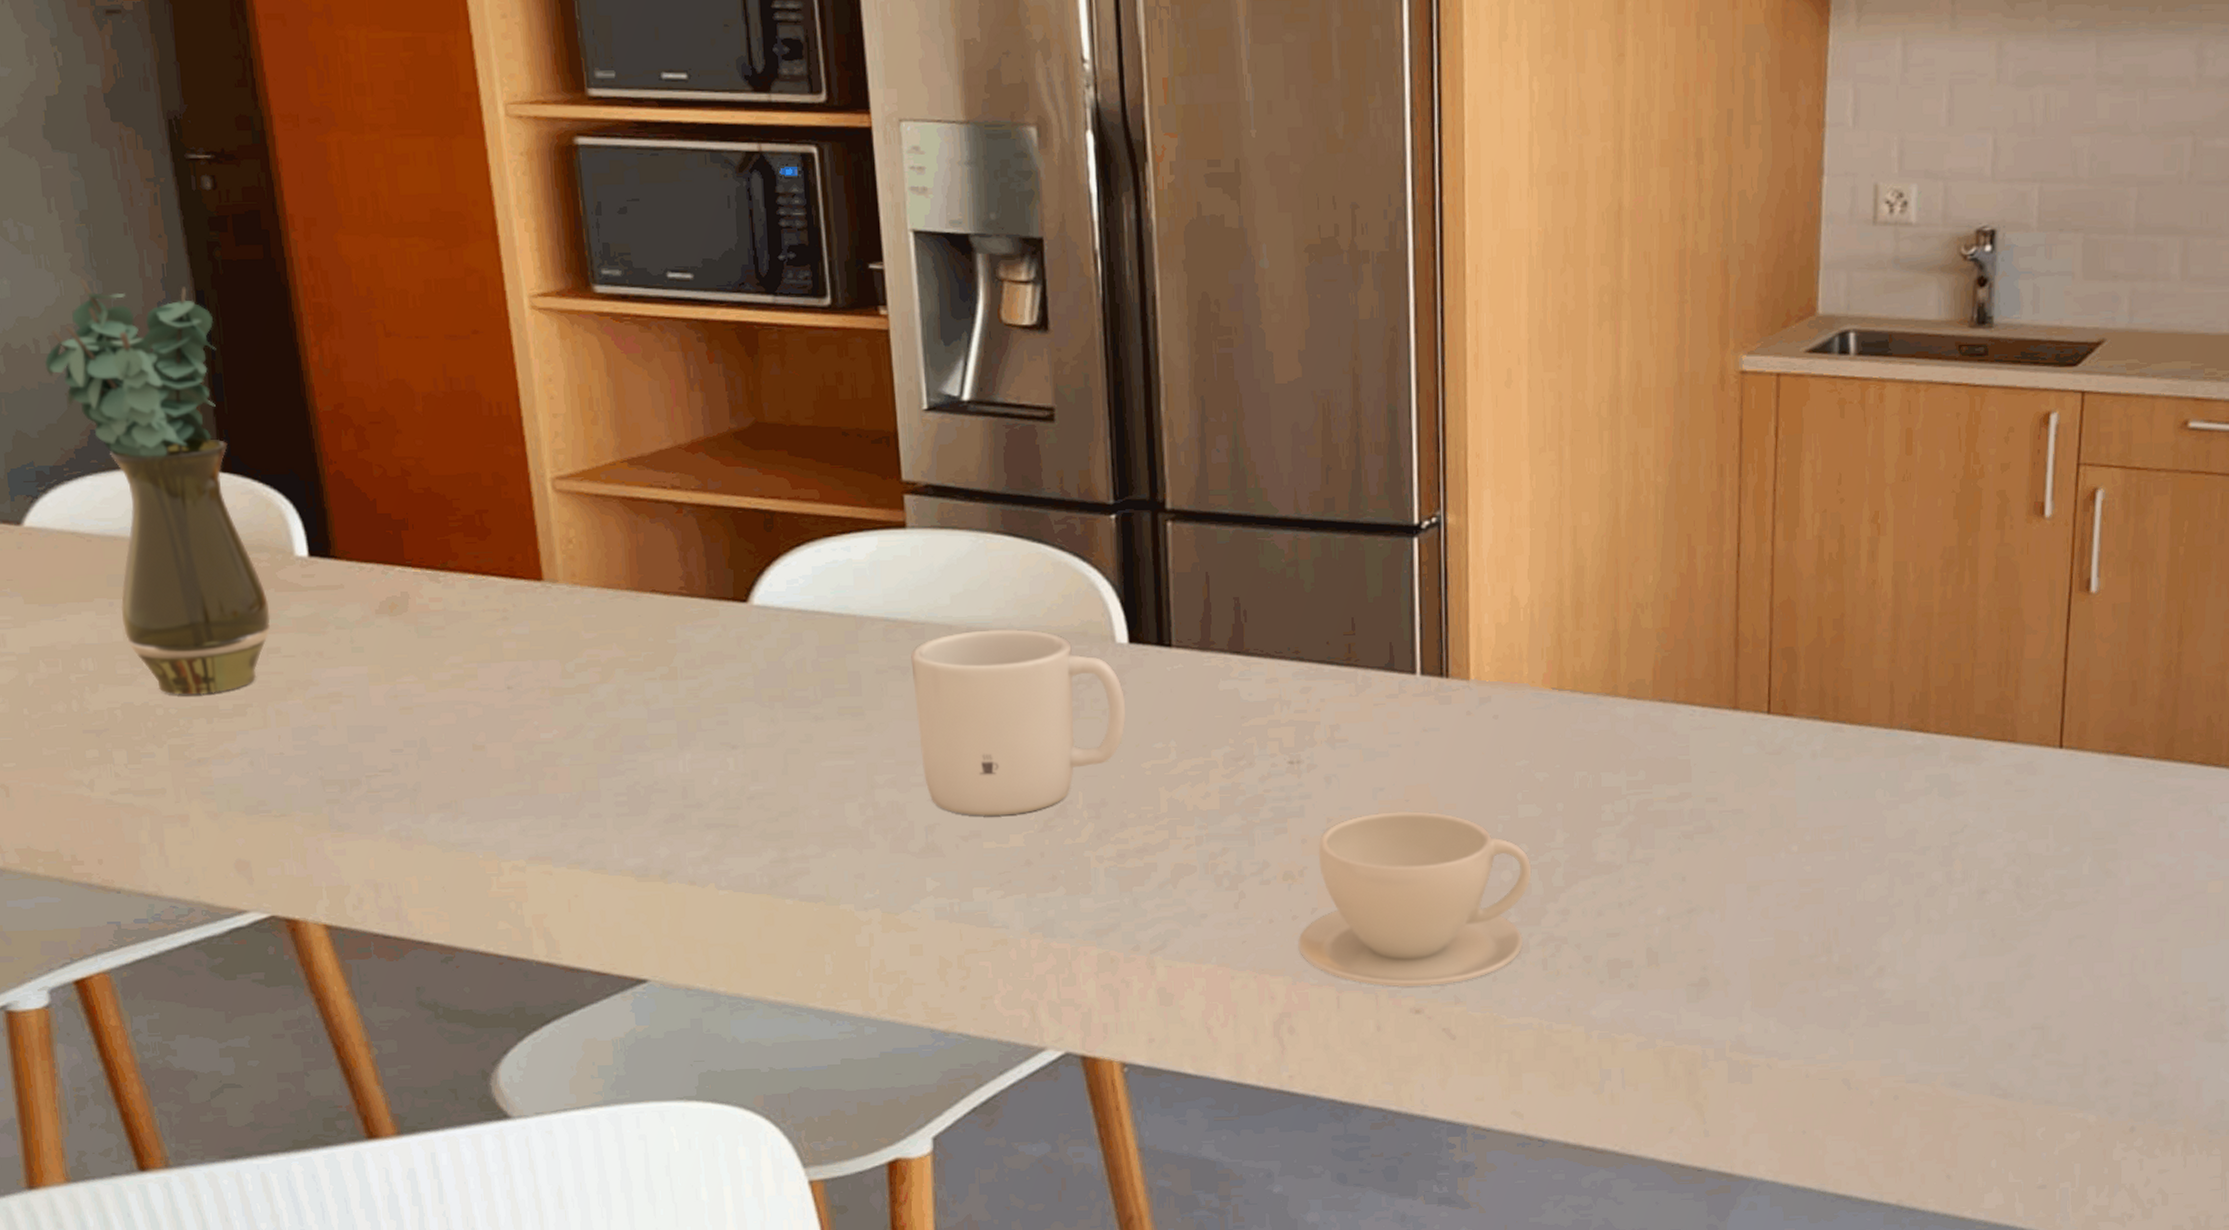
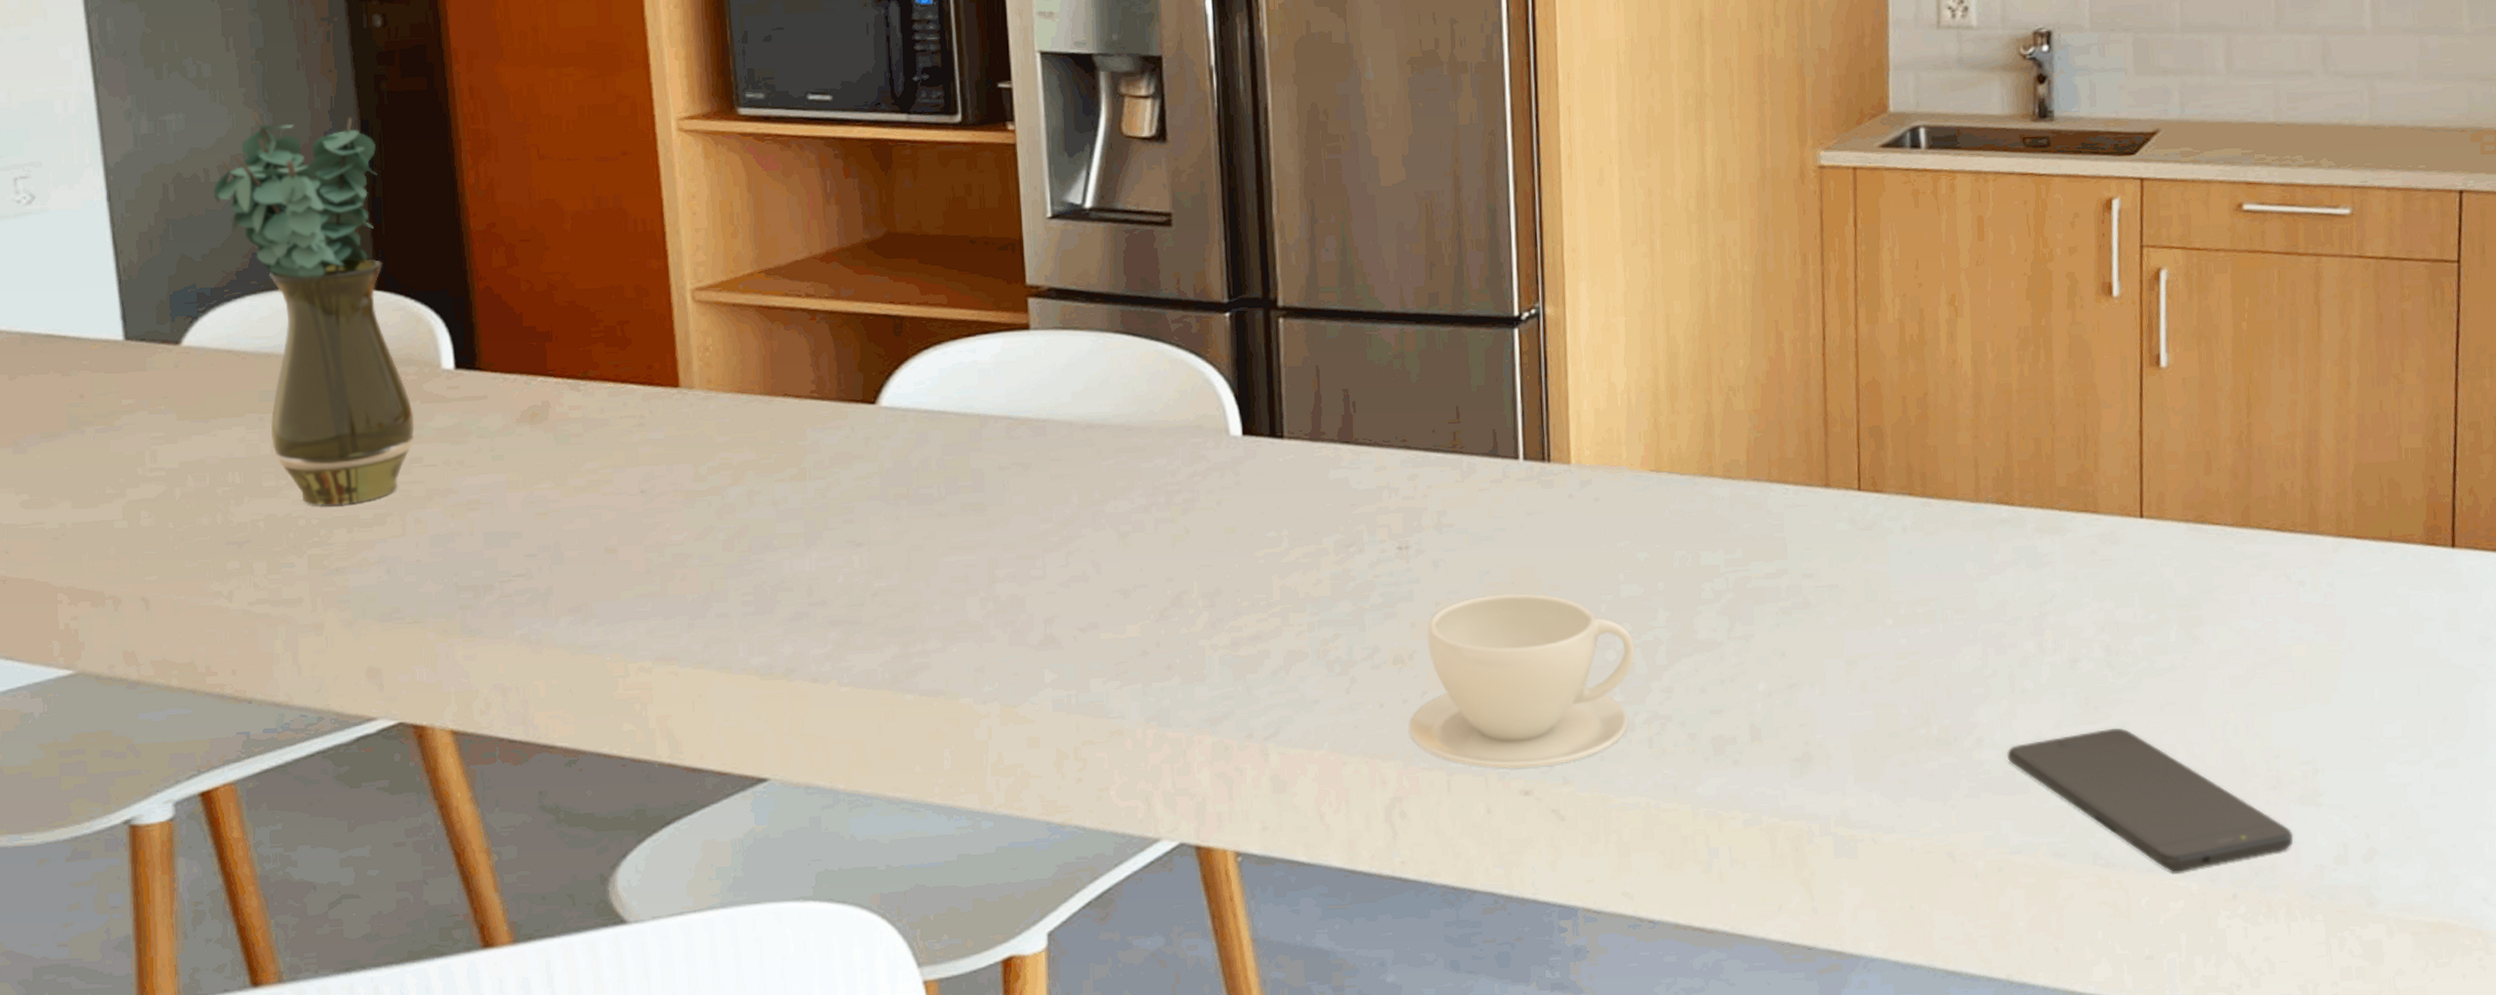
mug: present [911,629,1126,817] -> none [1032,424,1240,608]
smartphone: none [1908,960,2196,1104] -> present [2006,727,2294,872]

